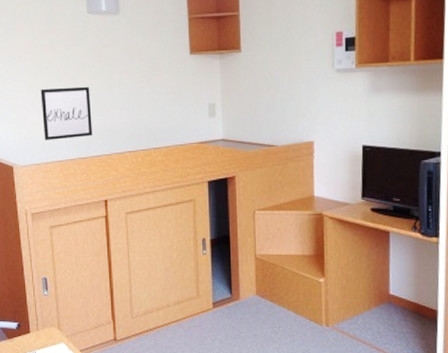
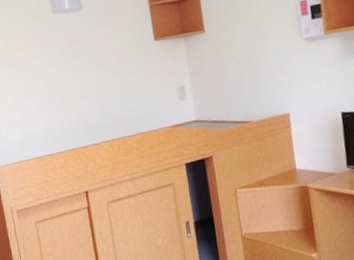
wall art: present [40,86,92,140] -> none [15,82,68,139]

